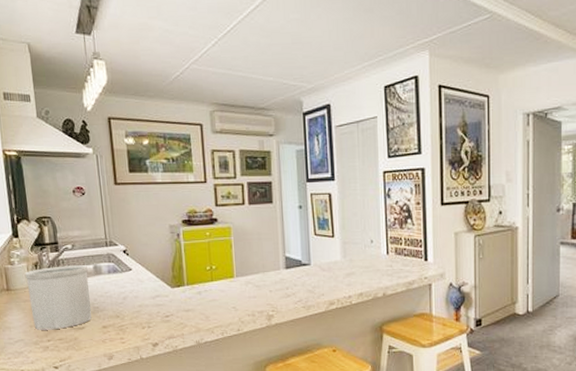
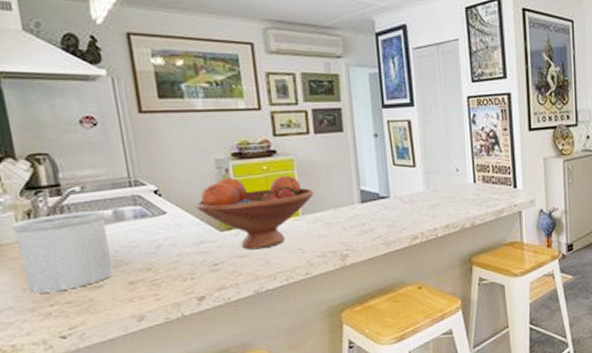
fruit bowl: none [153,241,247,305] -> present [195,175,314,250]

